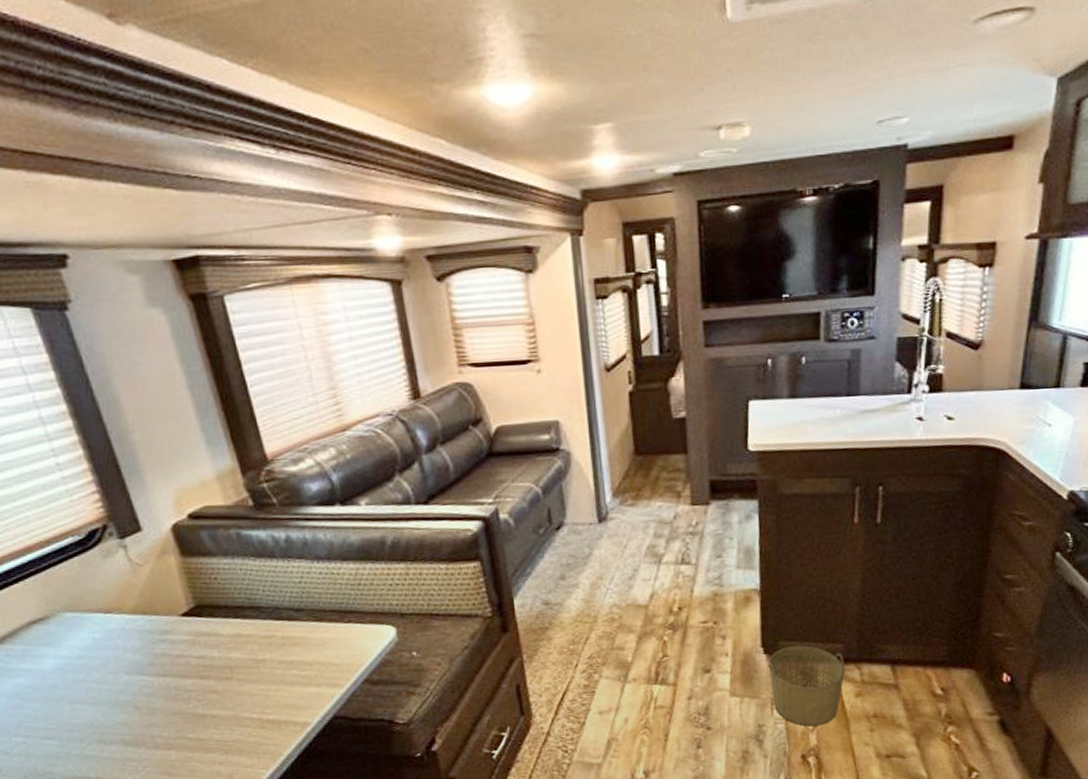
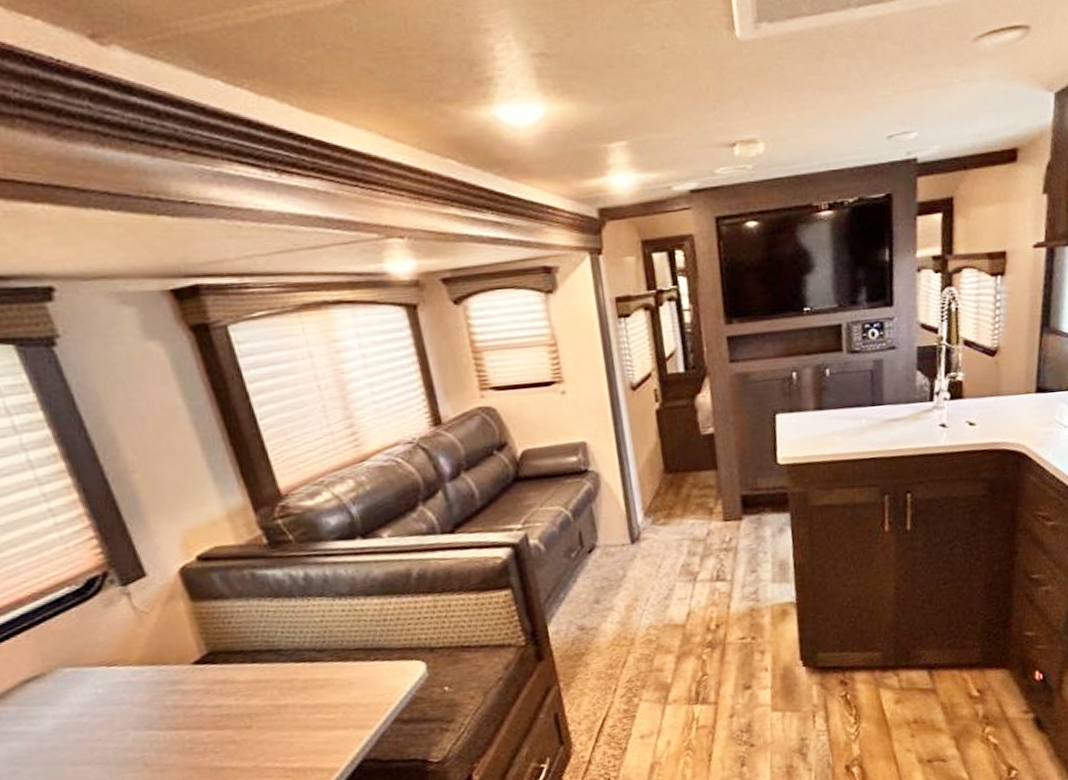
basket: present [768,645,845,727] -> none [807,655,884,737]

